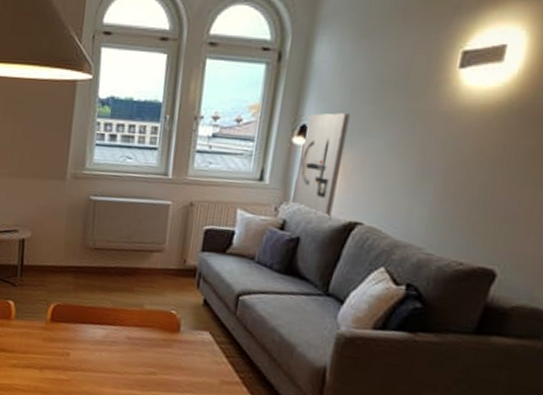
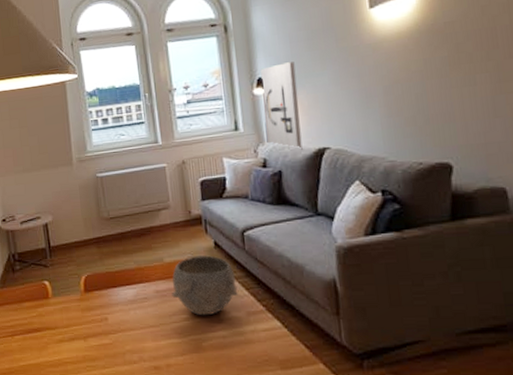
bowl: none [144,309,218,375] -> present [172,255,238,316]

